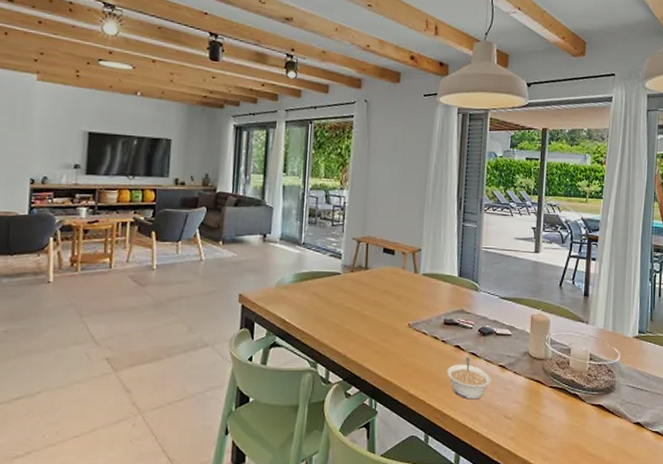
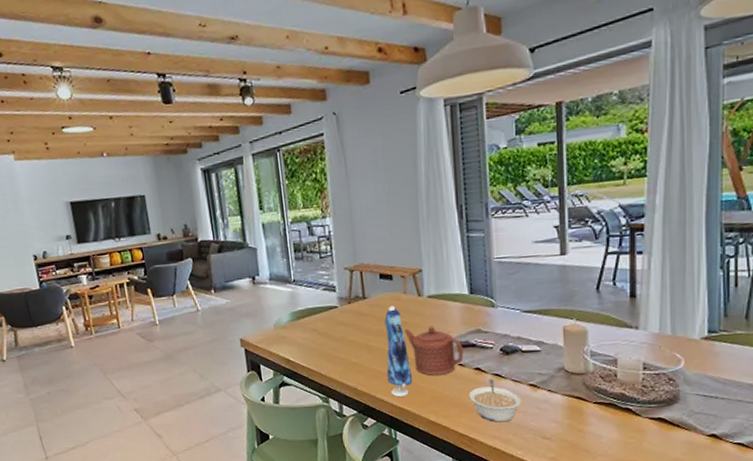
dress: none [376,278,400,367] -> present [384,305,413,397]
teapot: none [397,302,447,349] -> present [403,326,464,375]

